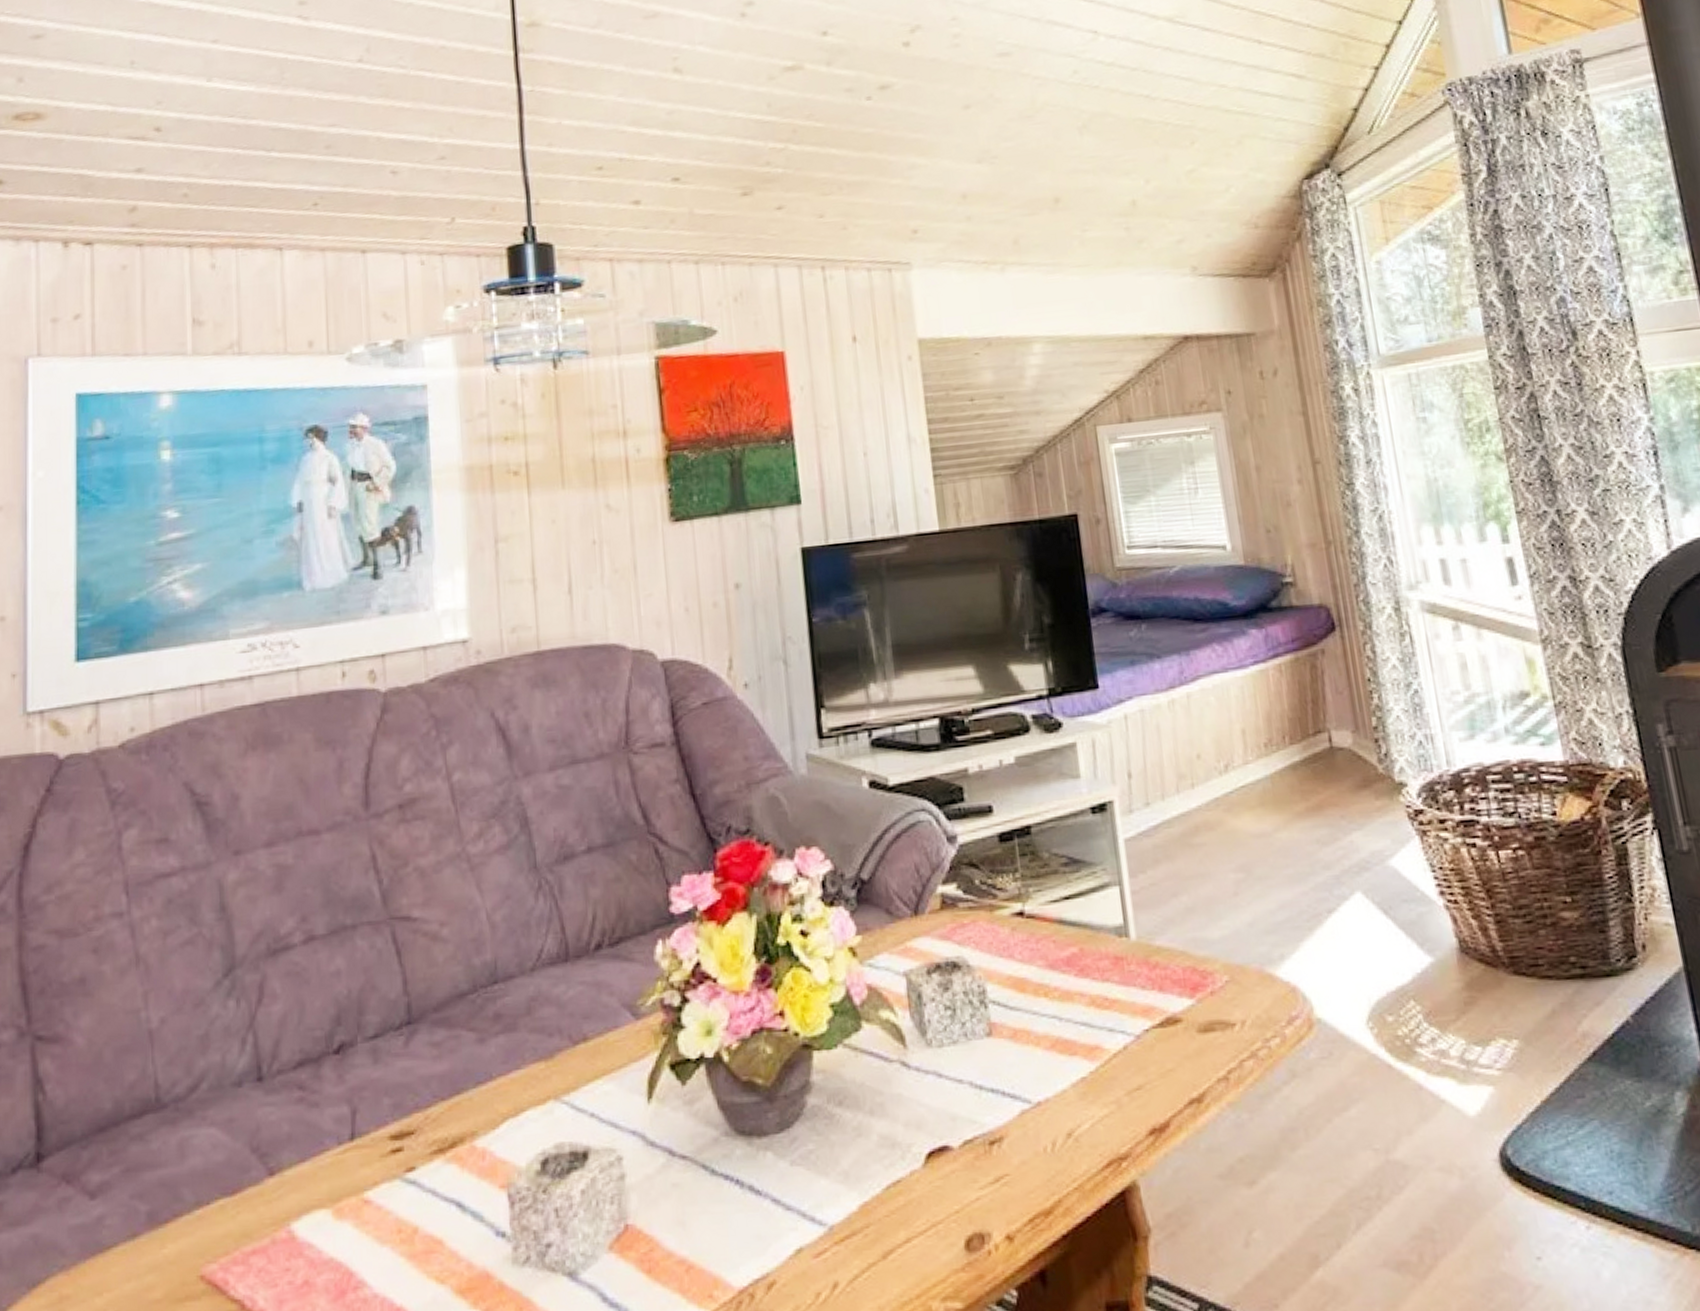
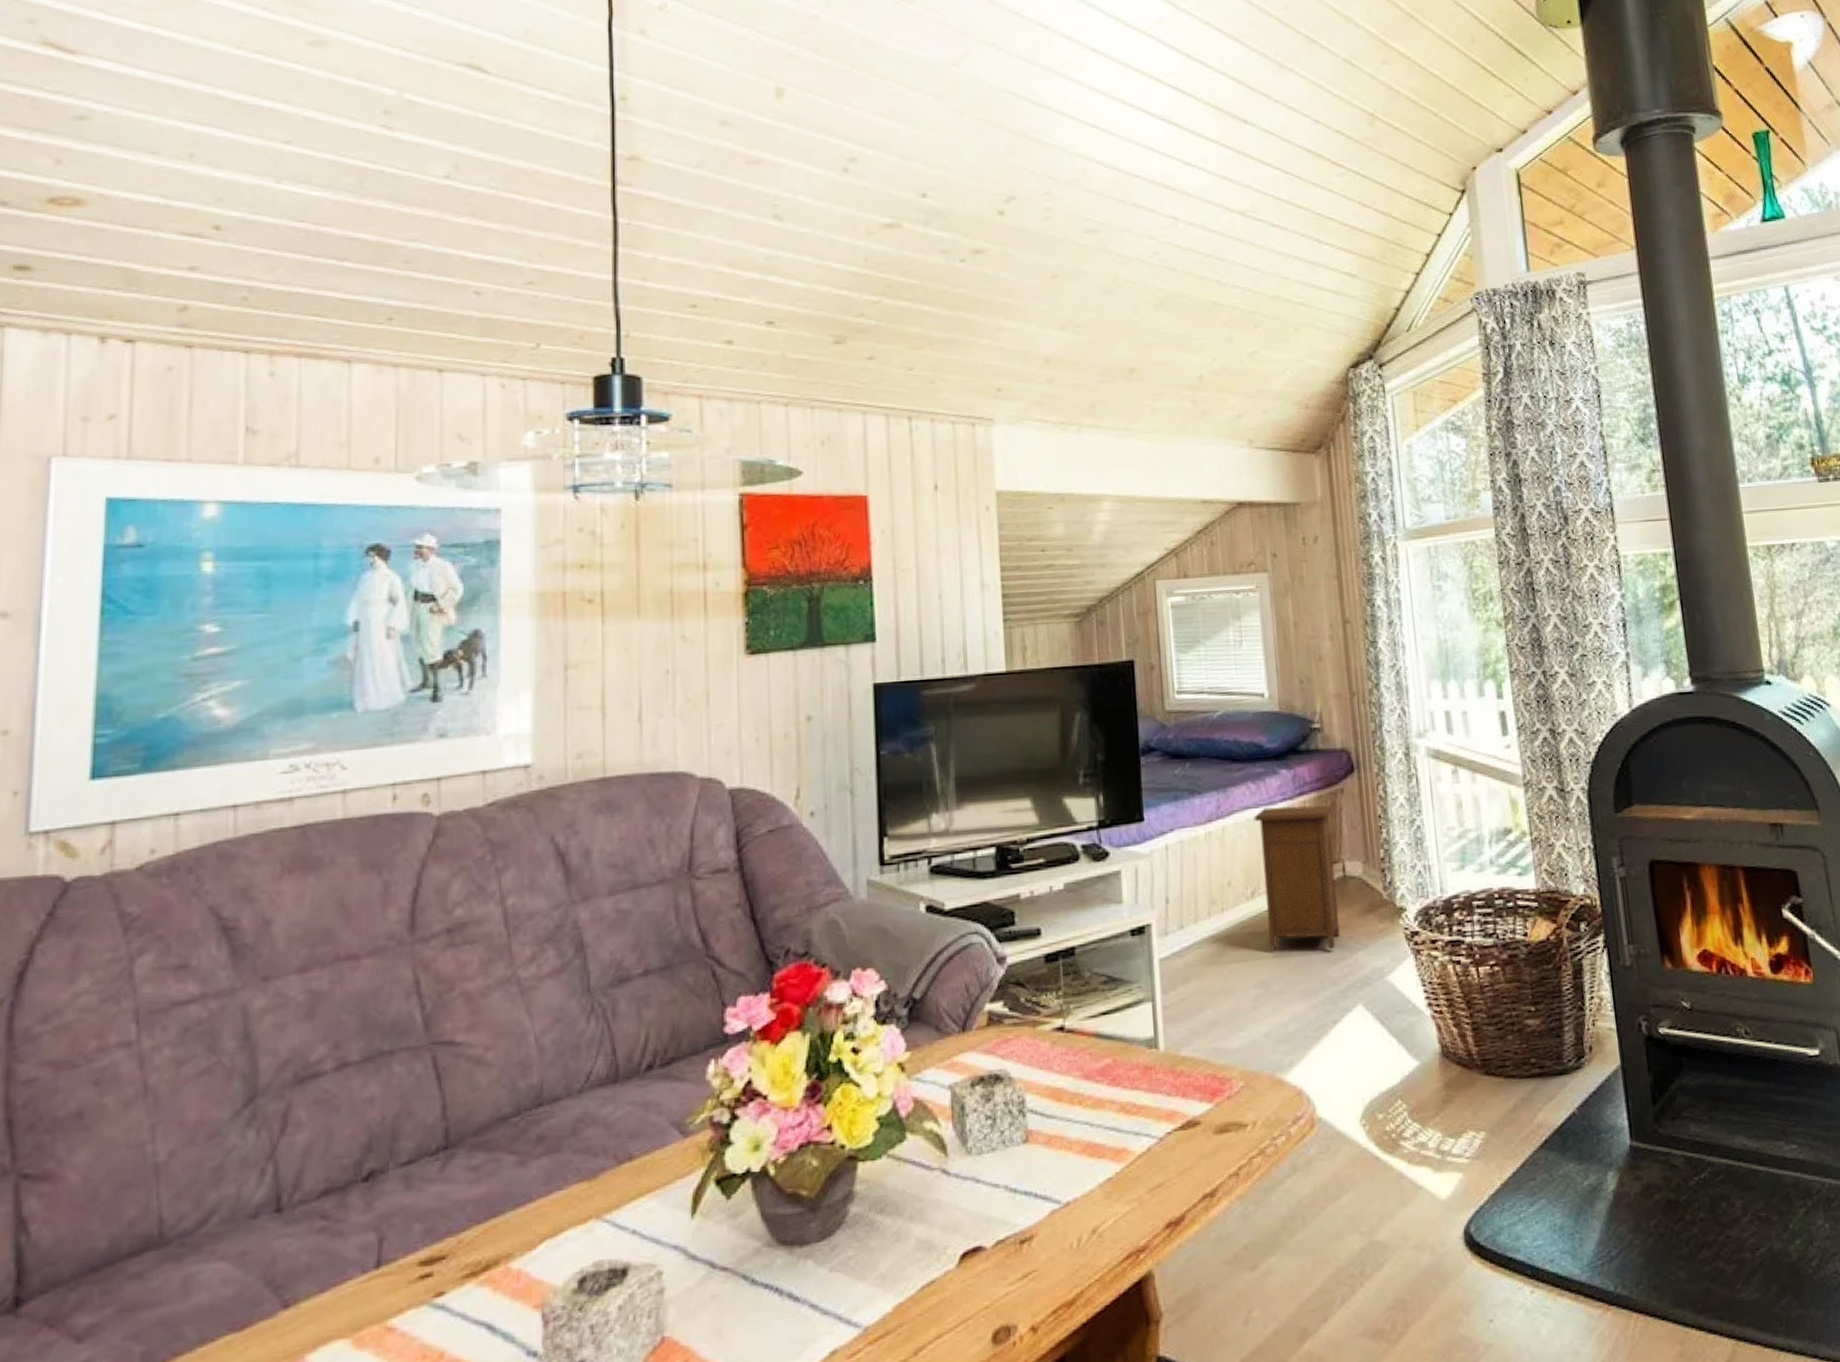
nightstand: none [1222,667,1330,830] -> present [1254,805,1340,950]

